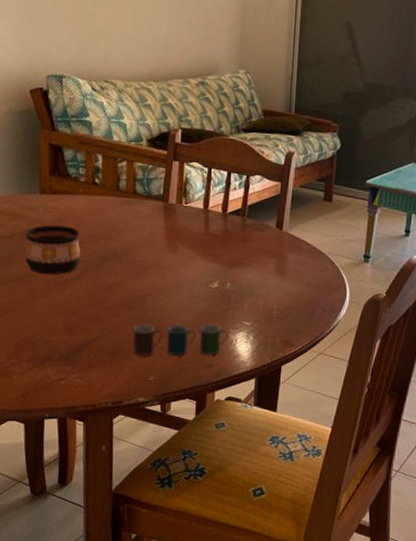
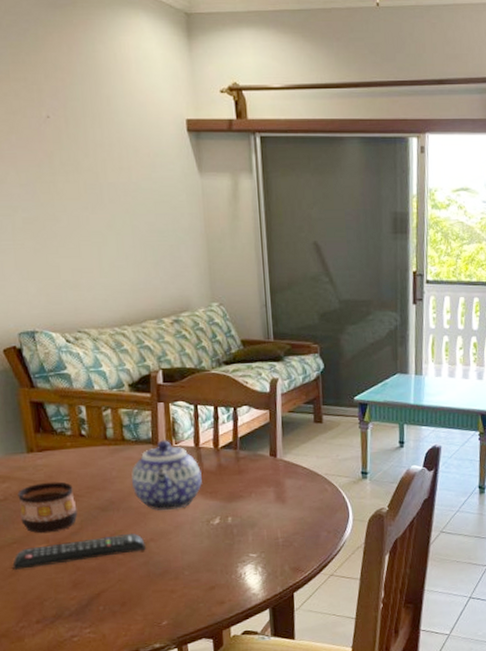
remote control: none [11,285,143,307] -> present [12,533,146,570]
cup: present [132,324,228,357] -> none [140,561,236,603]
teapot: none [137,197,207,269] -> present [131,439,202,511]

